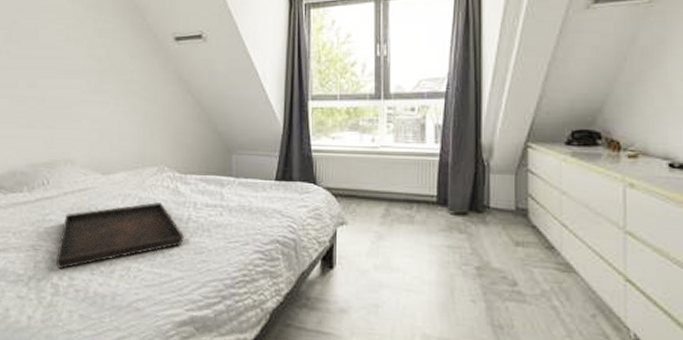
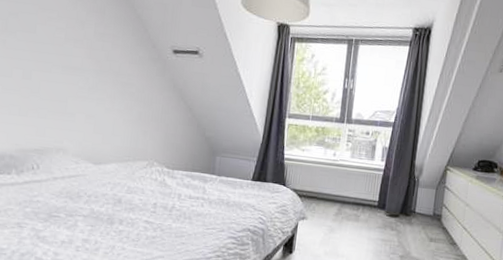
serving tray: present [56,201,184,270] -> none [42,191,167,246]

